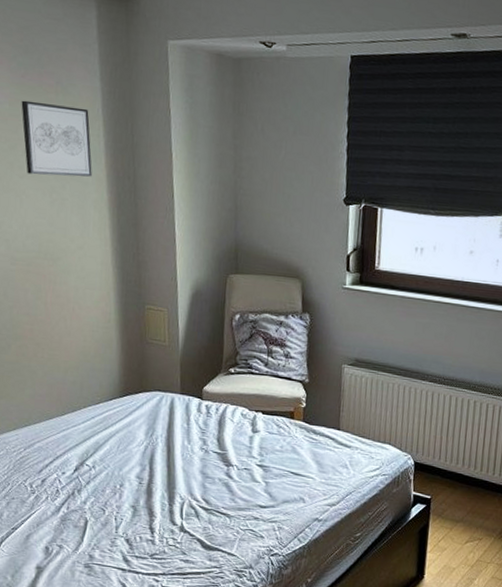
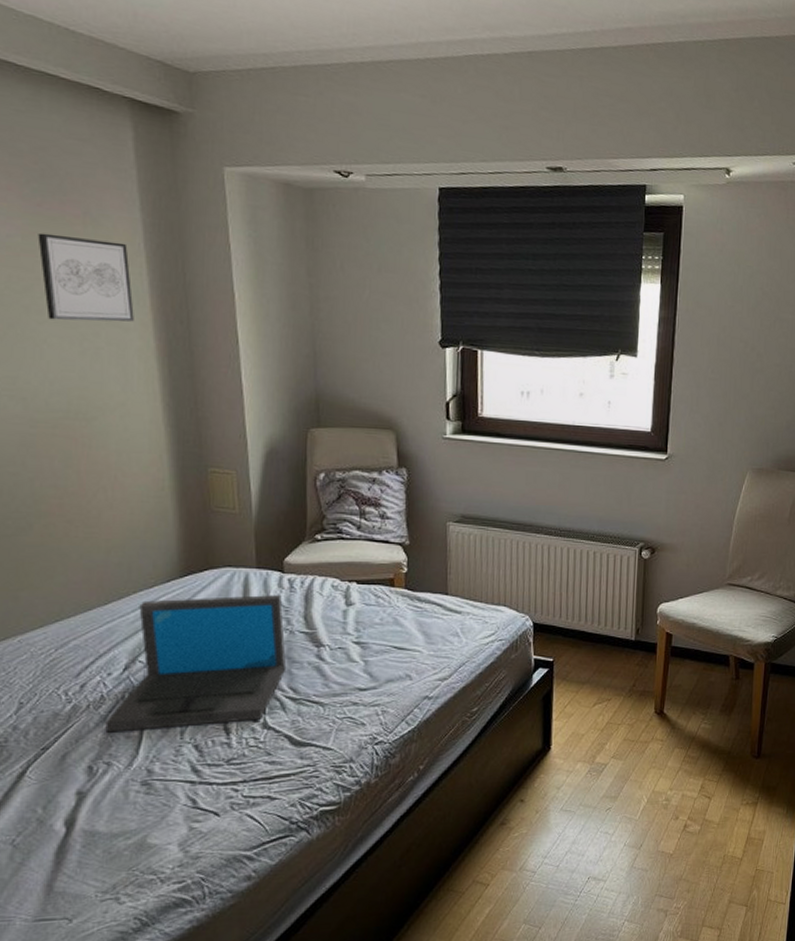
laptop: none [59,414,201,524] -> present [105,595,287,733]

